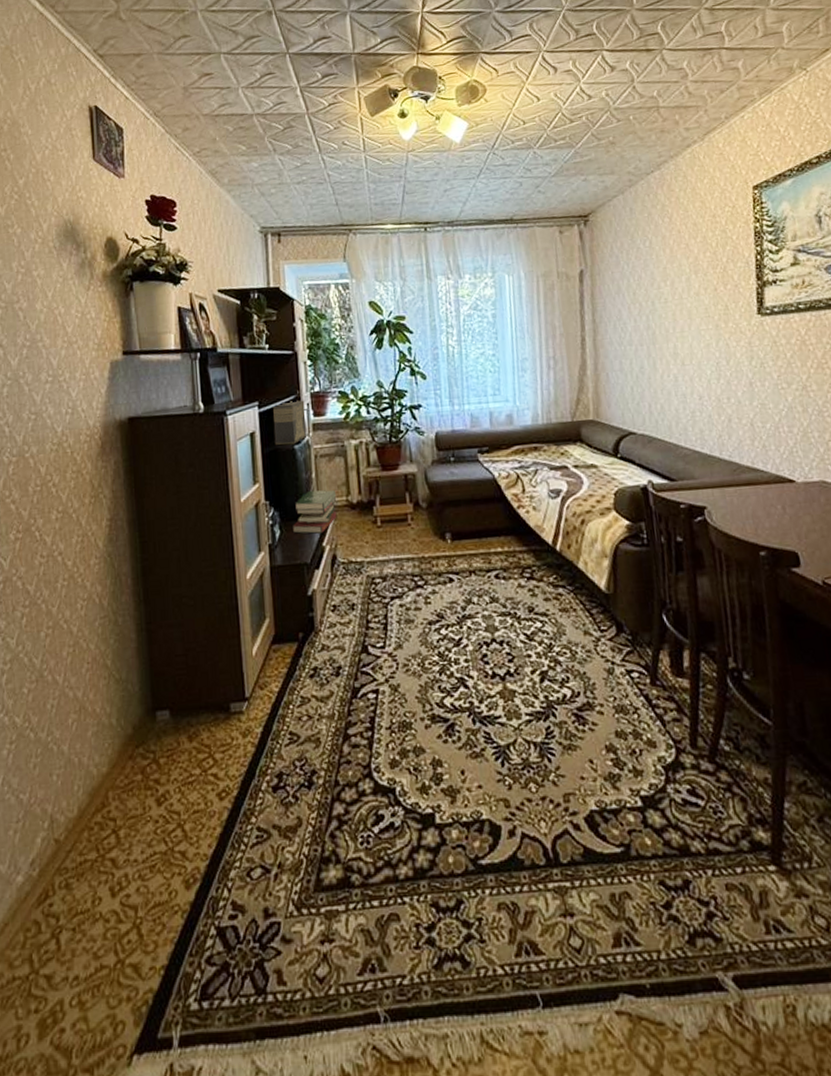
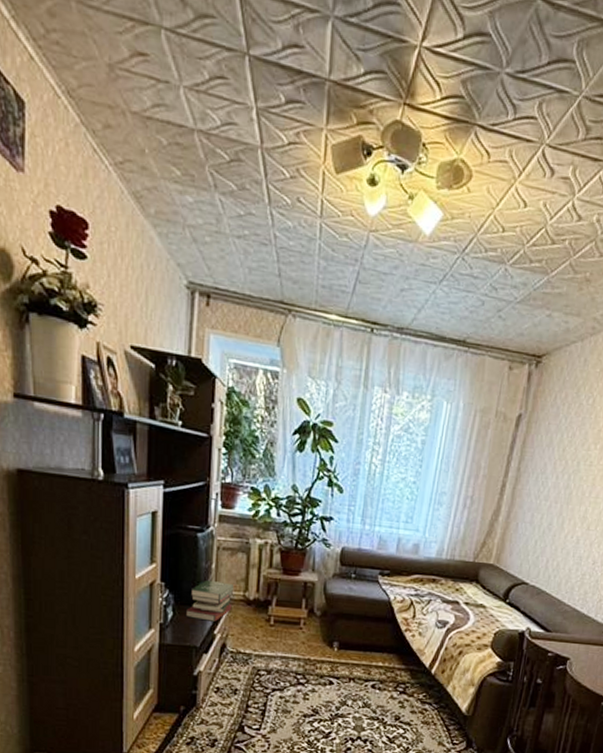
decorative box: present [273,400,306,445] -> none [177,486,214,532]

